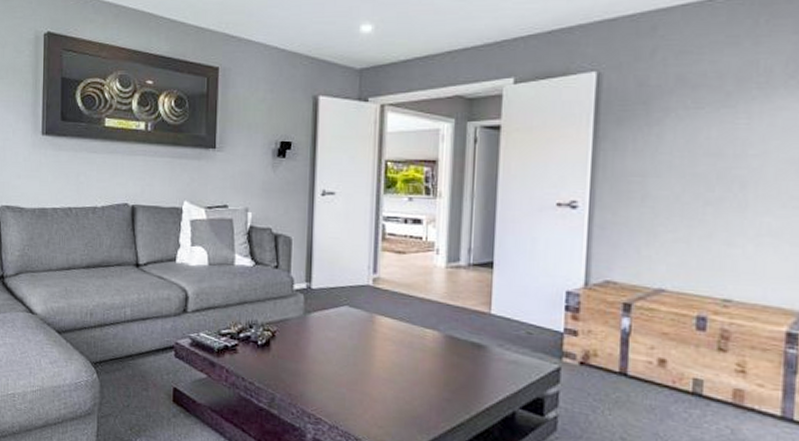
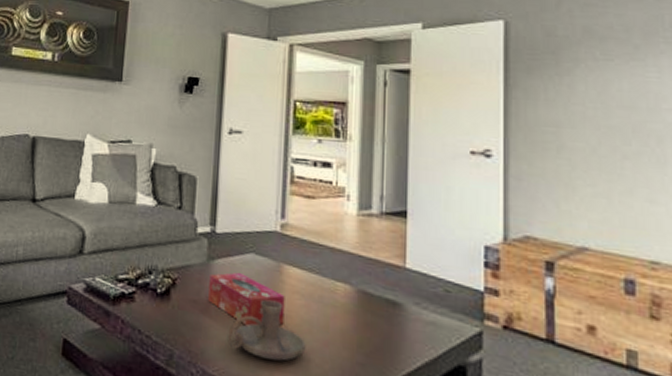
tissue box: none [306,323,377,371] -> present [208,272,285,326]
candle holder: none [324,346,397,400] -> present [228,299,306,361]

